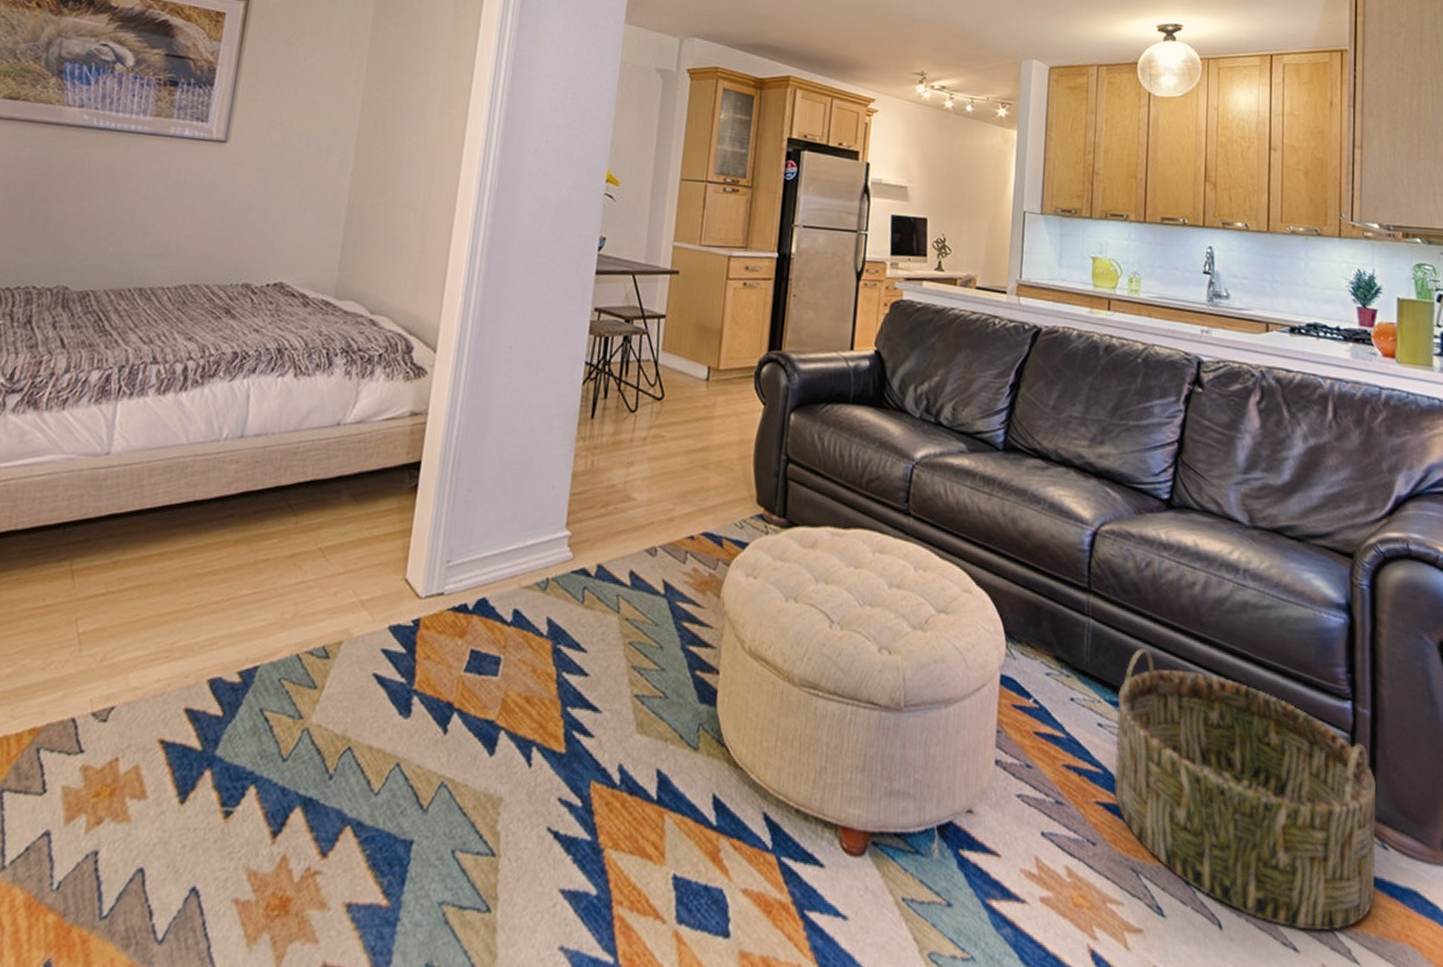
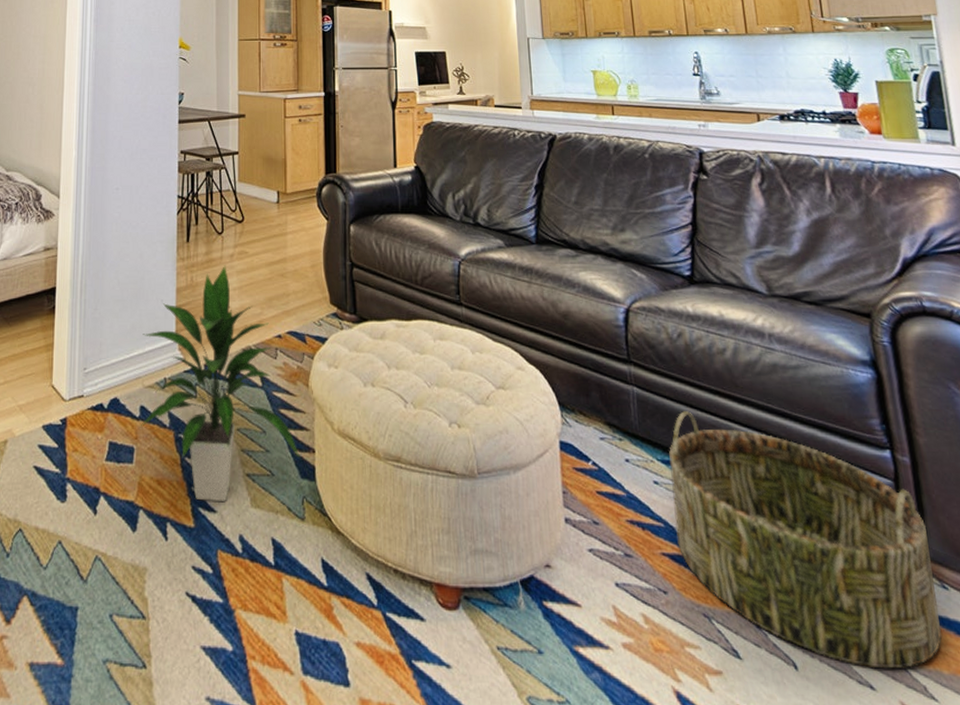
indoor plant: none [512,449,701,726] -> present [141,265,300,502]

